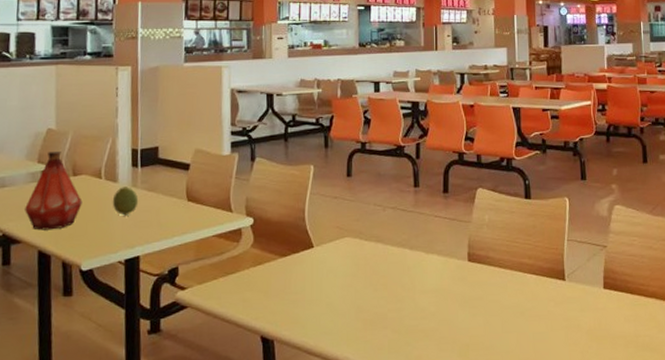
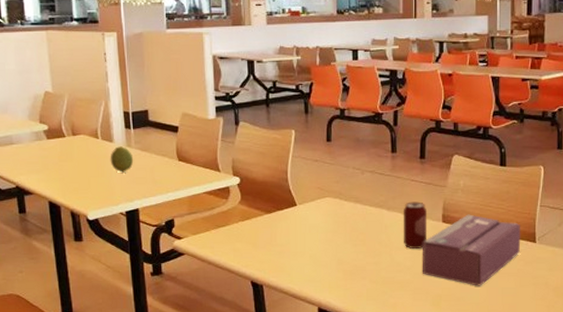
bottle: present [25,152,83,231] -> none [33,113,83,184]
beverage can: none [426,239,453,292] -> present [403,201,428,248]
tissue box: none [447,251,551,332] -> present [422,214,521,286]

